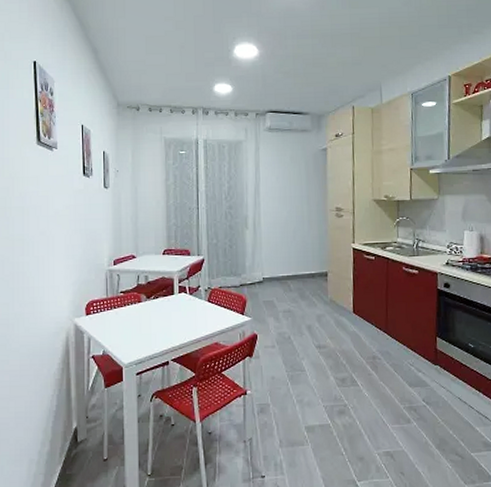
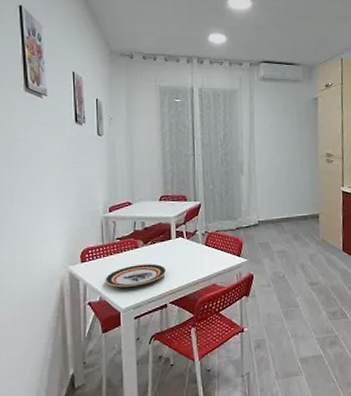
plate: none [108,319,169,342] -> present [105,263,167,288]

